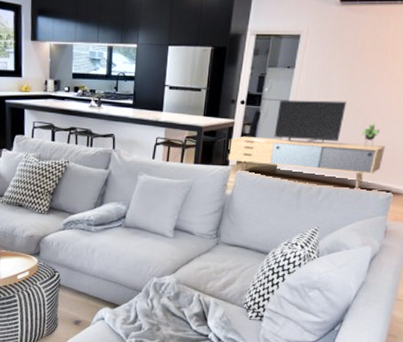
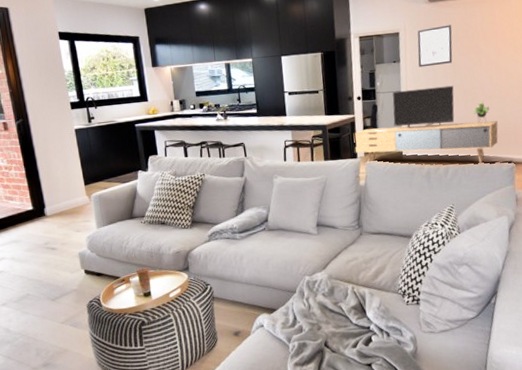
wall art: none [313,33,360,77] -> present [417,25,453,68]

